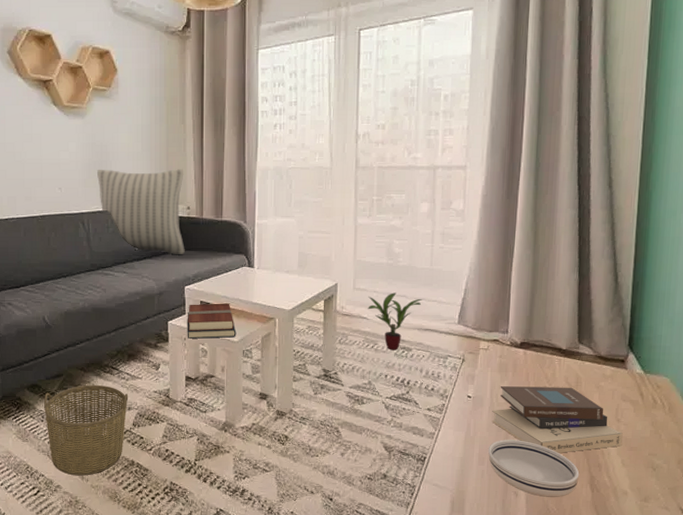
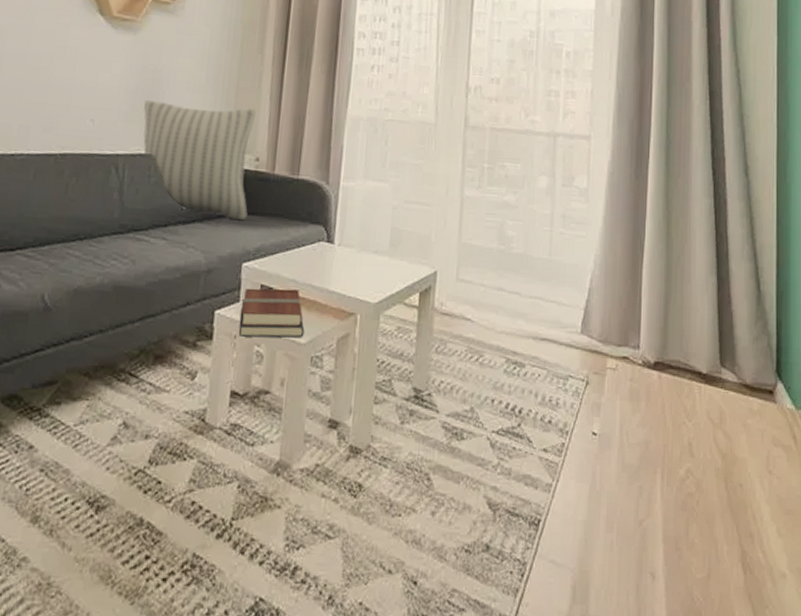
basket: present [43,384,129,476] -> none [20,398,148,542]
potted plant: present [368,292,422,350] -> none [473,287,539,366]
bowl: present [487,440,580,498] -> none [617,496,729,583]
books: present [492,386,623,453] -> none [622,420,777,517]

